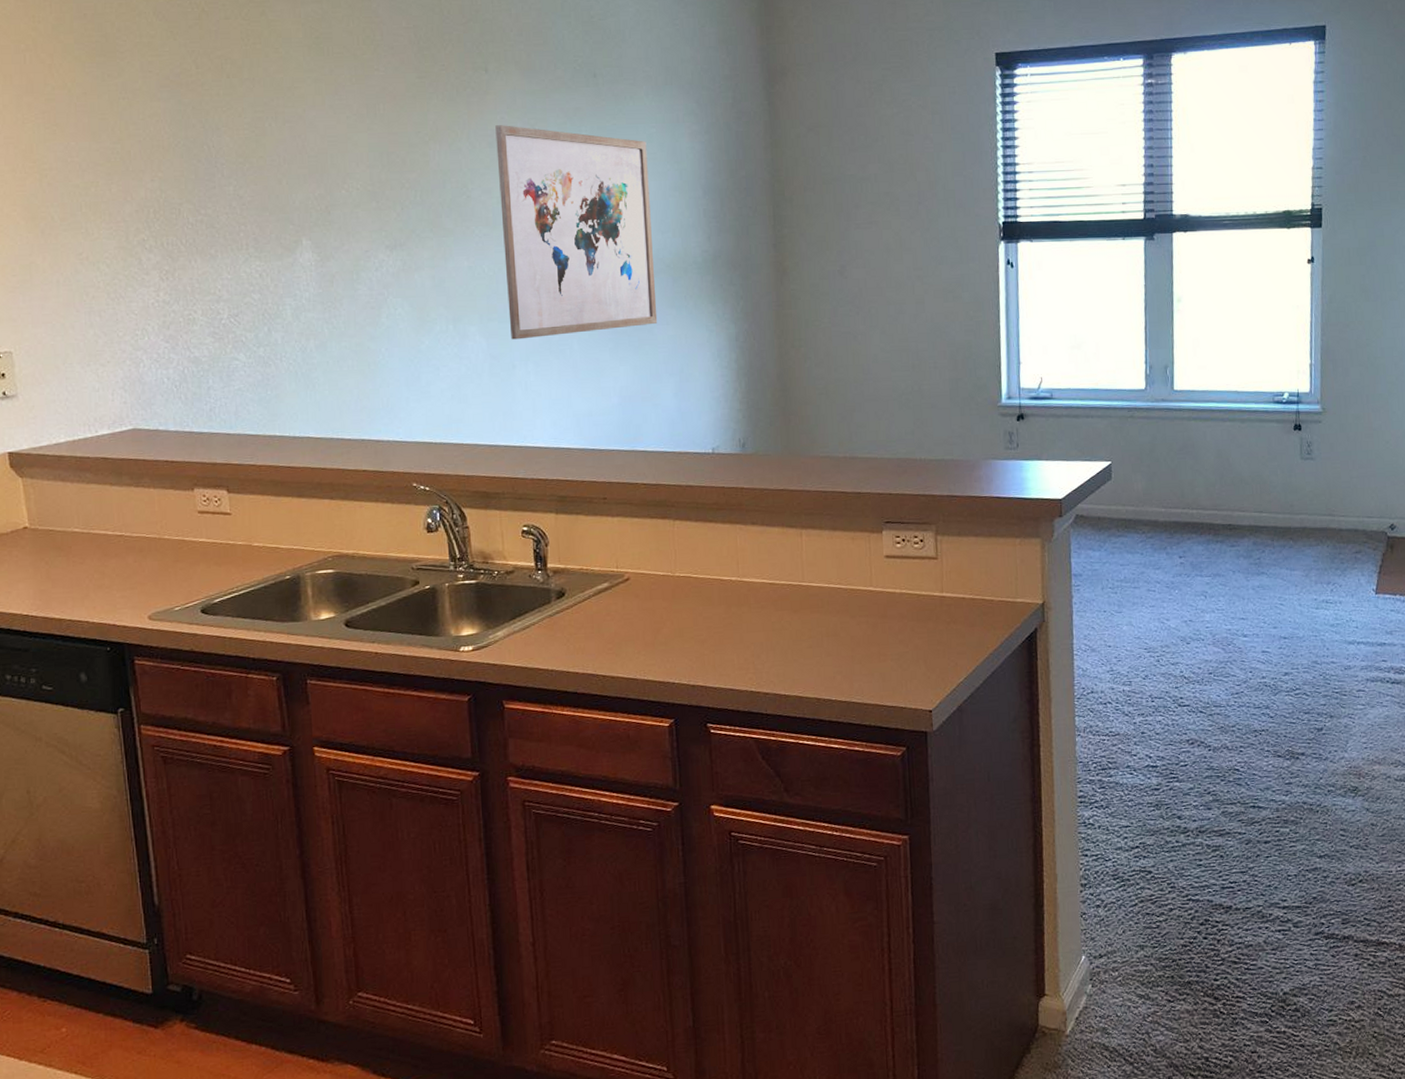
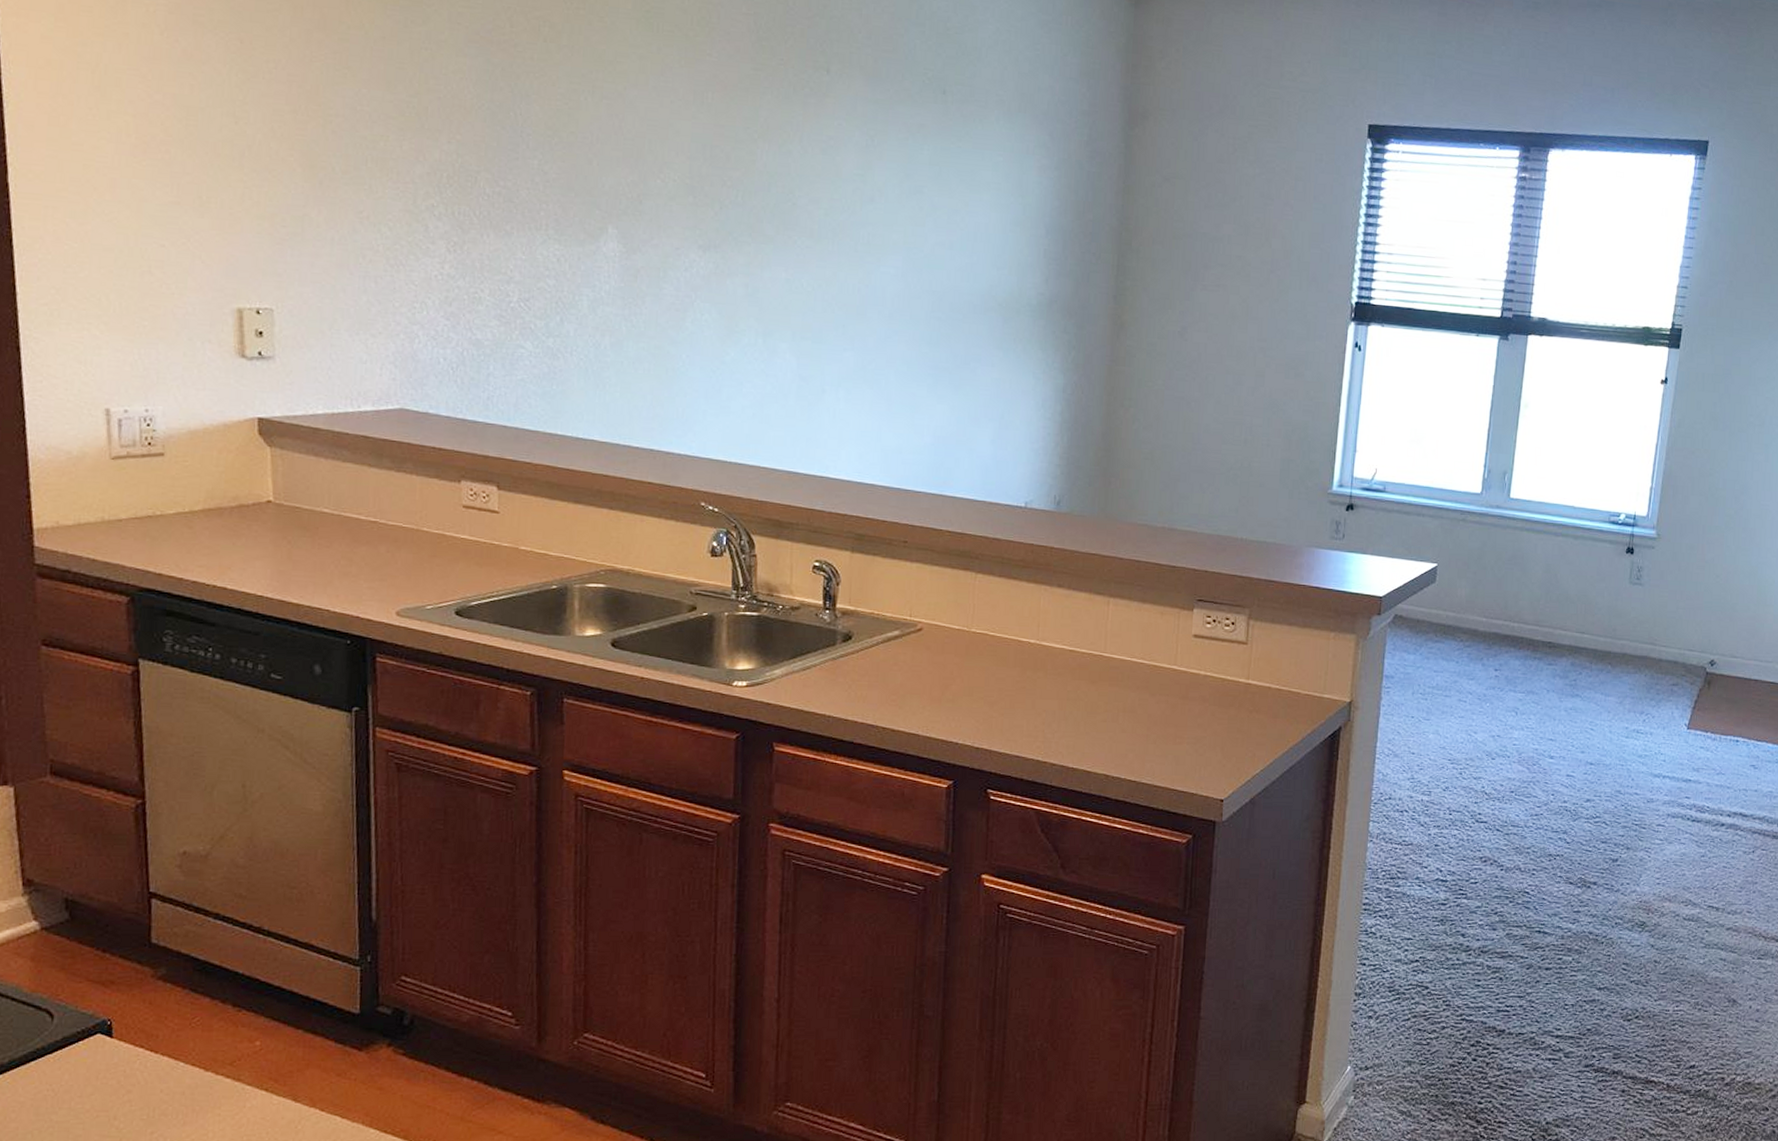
wall art: present [495,125,658,340] -> none [823,131,992,365]

